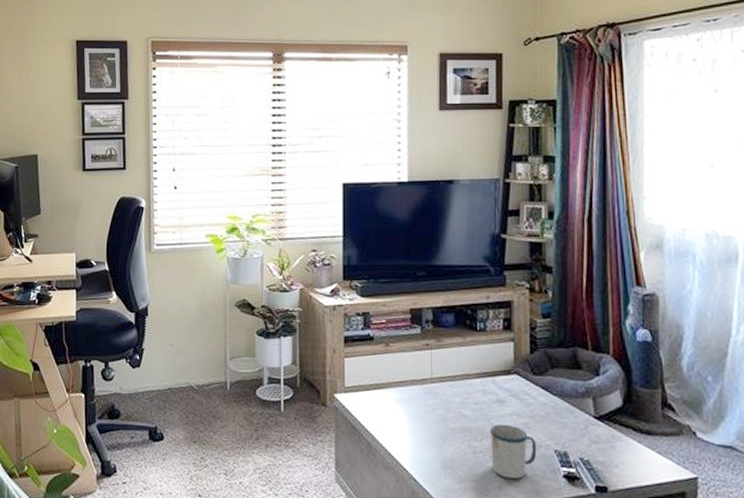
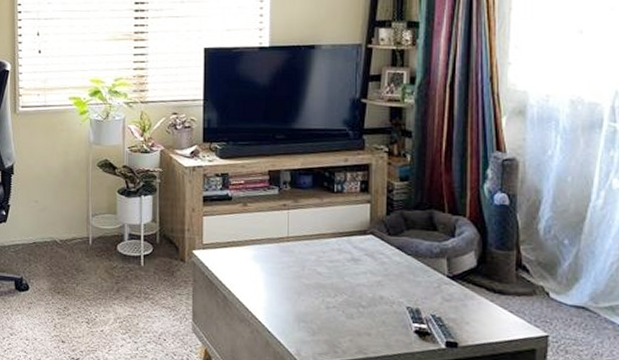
mug: present [489,424,537,479] -> none [343,282,390,333]

